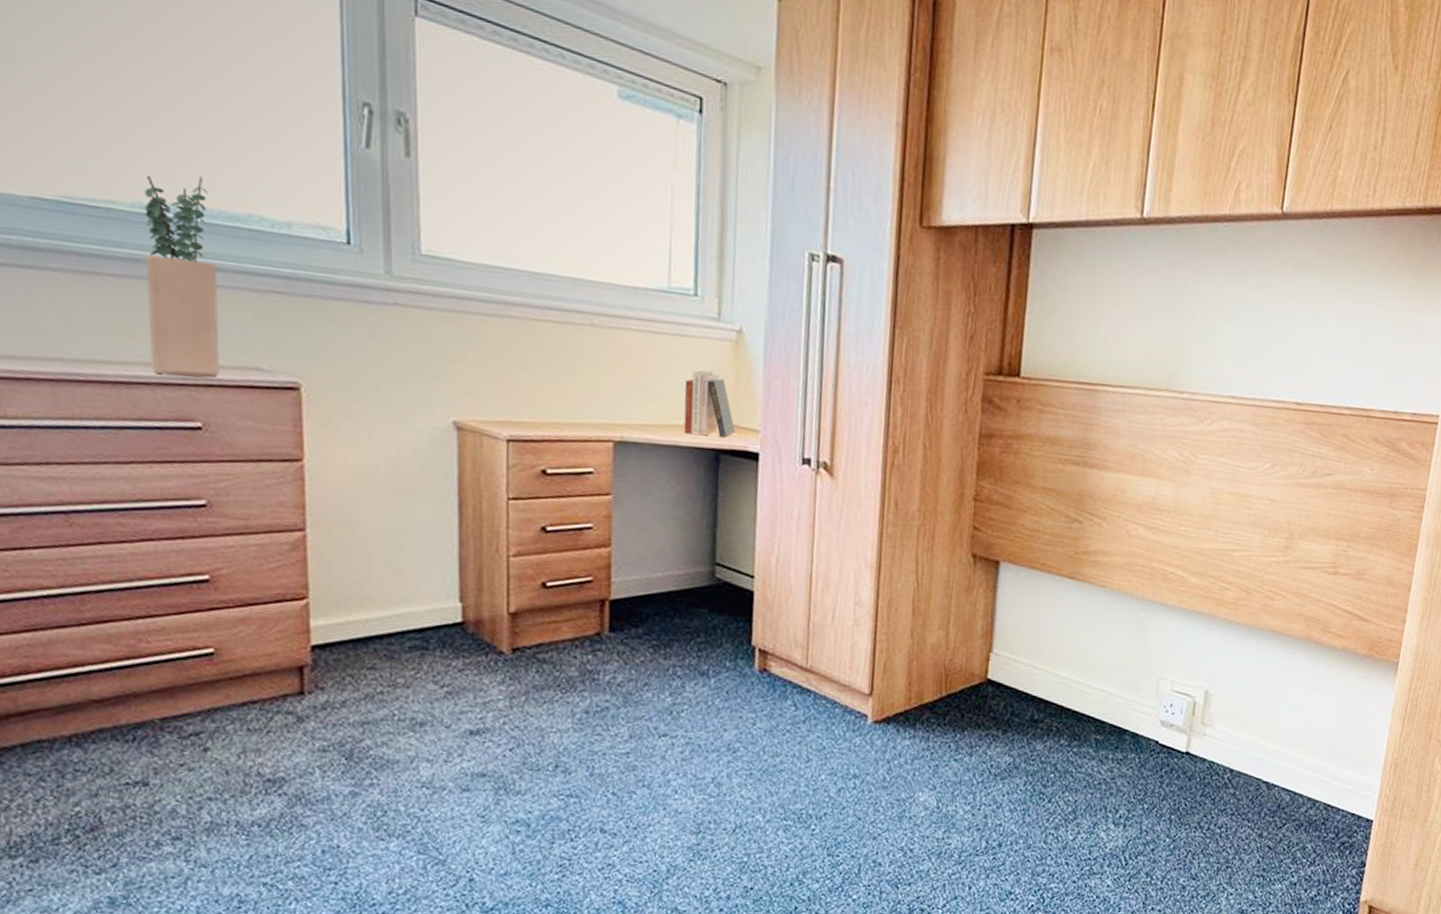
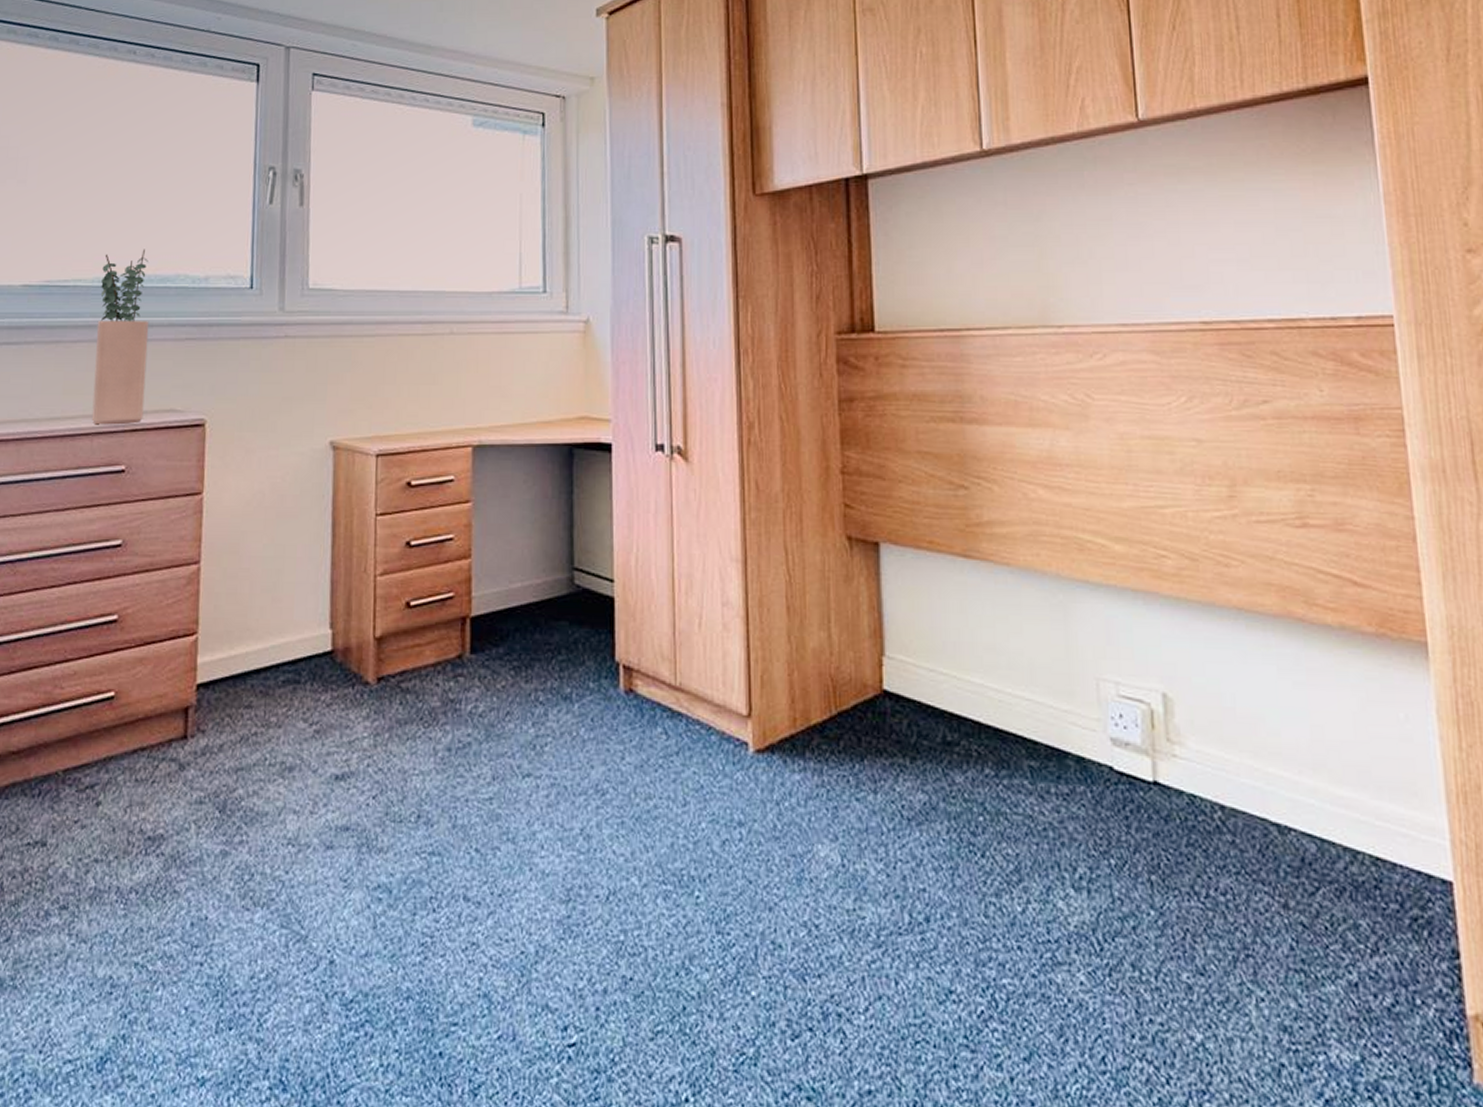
books: present [683,370,736,438] -> none [537,364,587,431]

